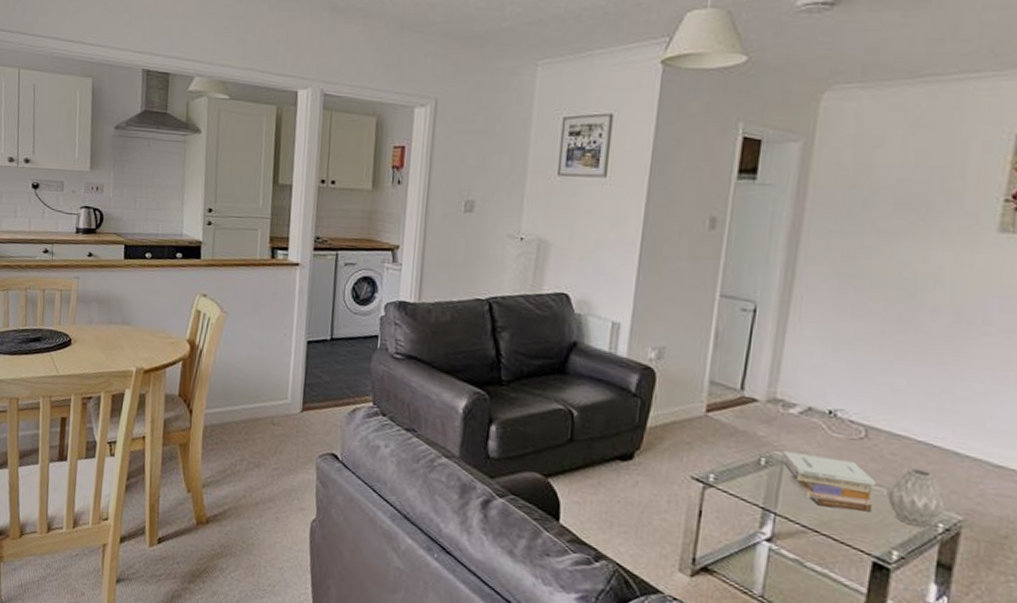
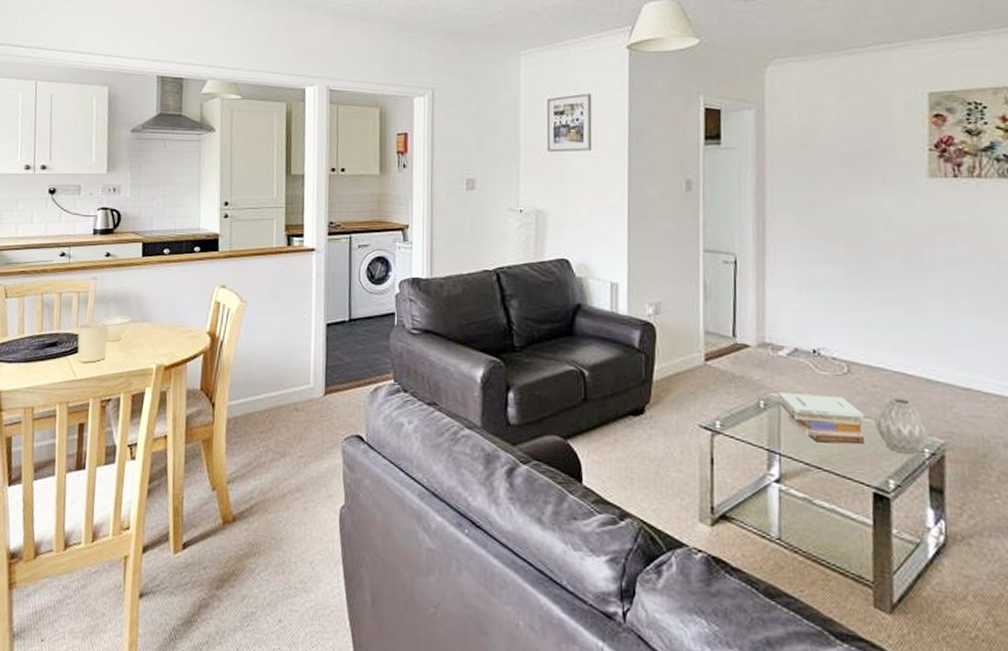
mug: none [60,321,90,361] -> present [77,322,109,363]
bowl: none [76,316,113,342] -> present [93,316,132,342]

